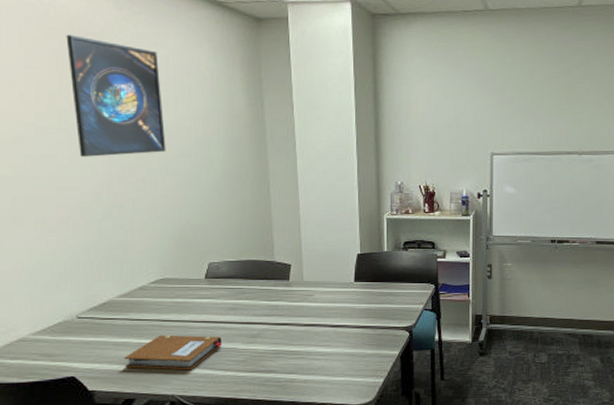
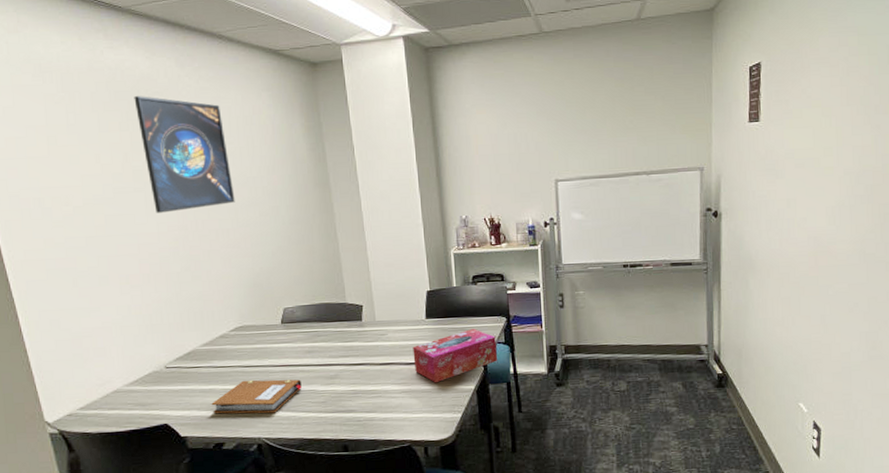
tissue box: none [339,294,424,347] -> present [413,329,498,383]

